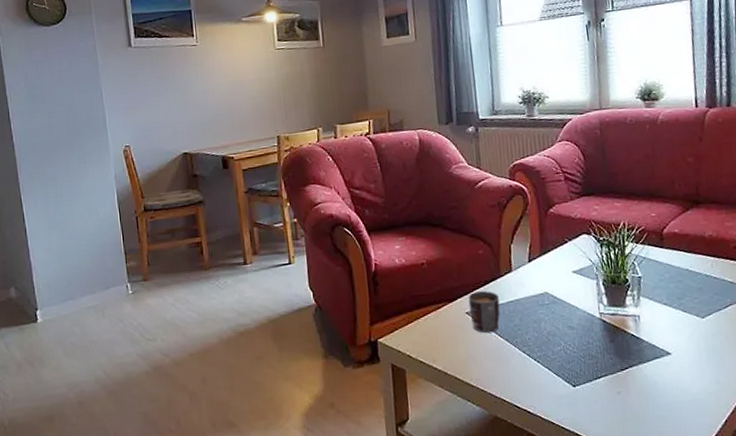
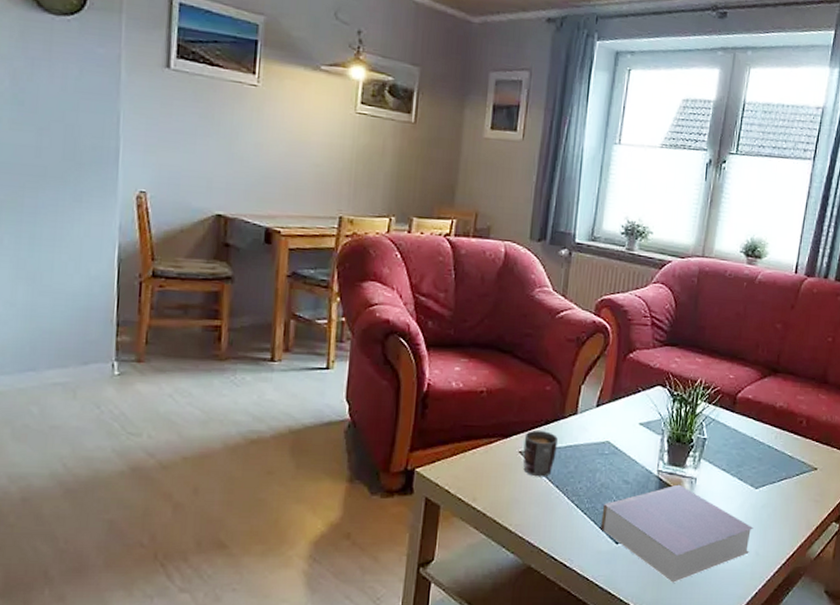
book: none [554,323,710,419] -> present [601,484,754,583]

